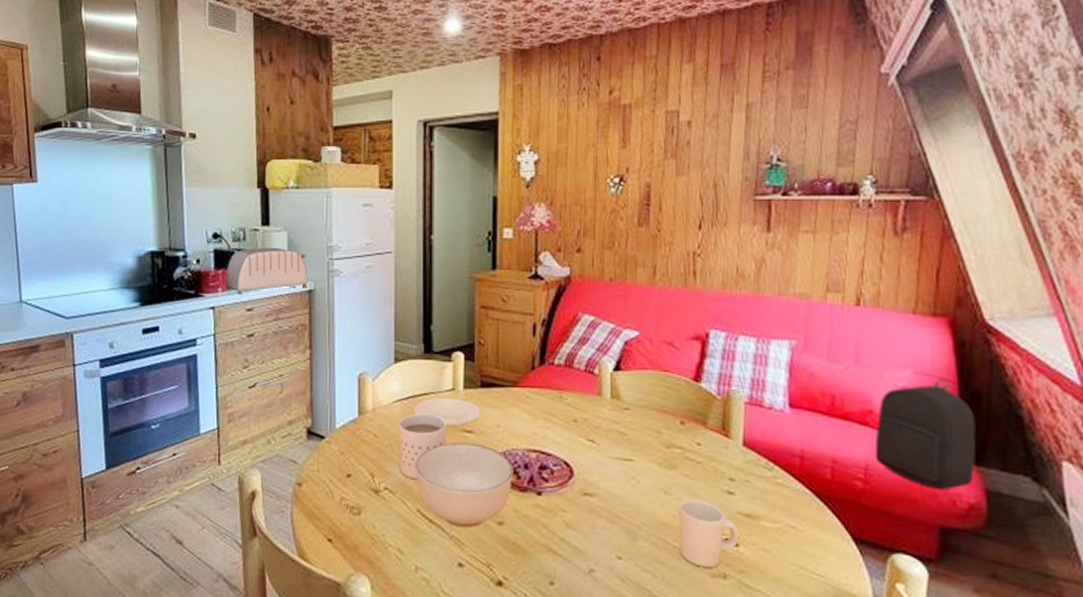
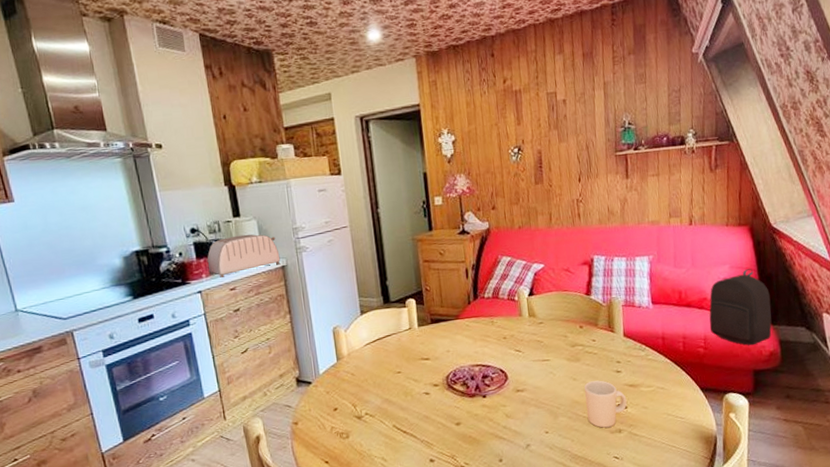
mug: present [398,413,446,480] -> none [370,350,410,403]
plate: present [413,397,481,427] -> none [380,335,434,358]
bowl: present [415,442,514,528] -> none [387,367,464,433]

